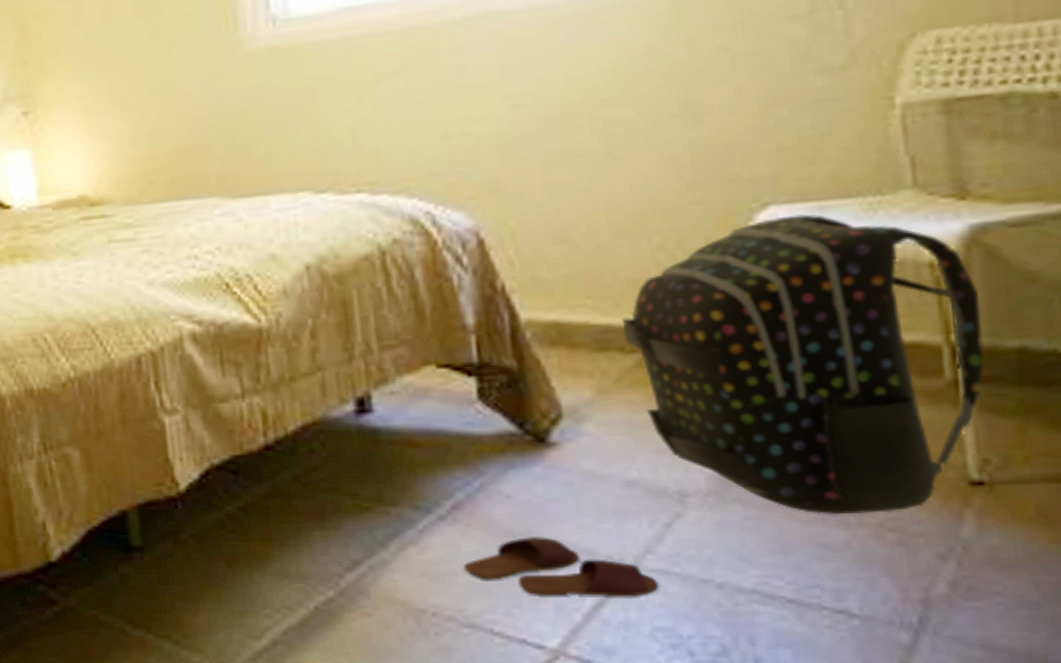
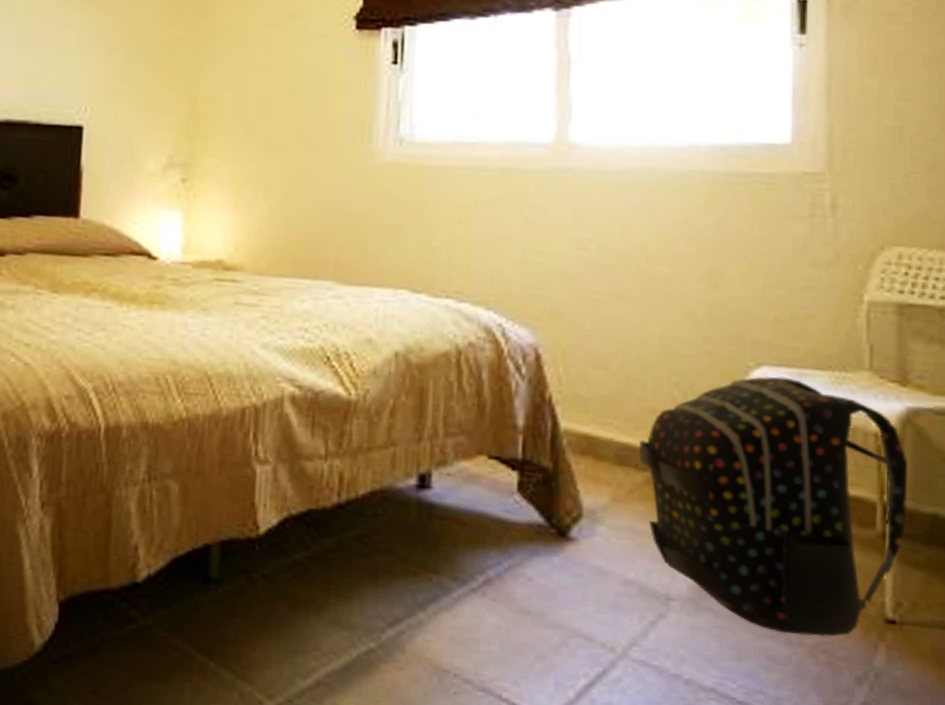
slippers: present [463,535,660,596] -> none [485,617,640,682]

